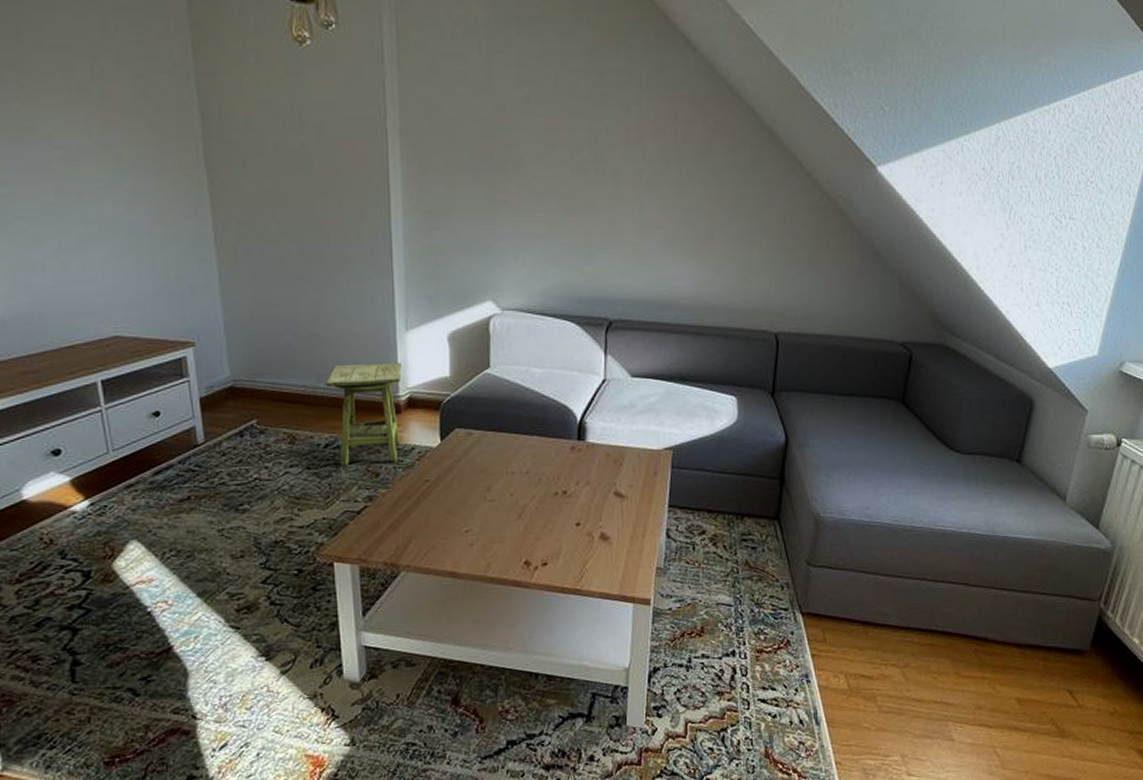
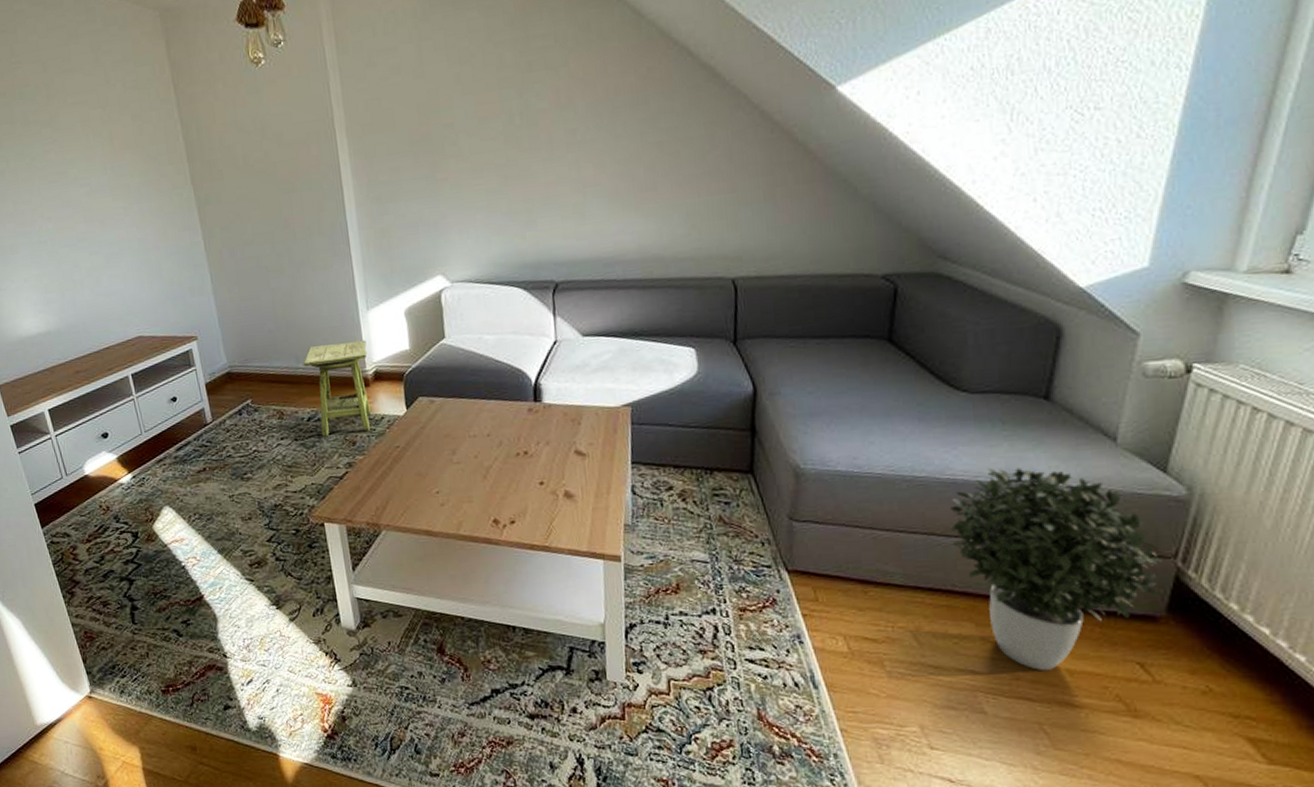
potted plant: none [938,520,1090,700] -> present [950,467,1162,670]

